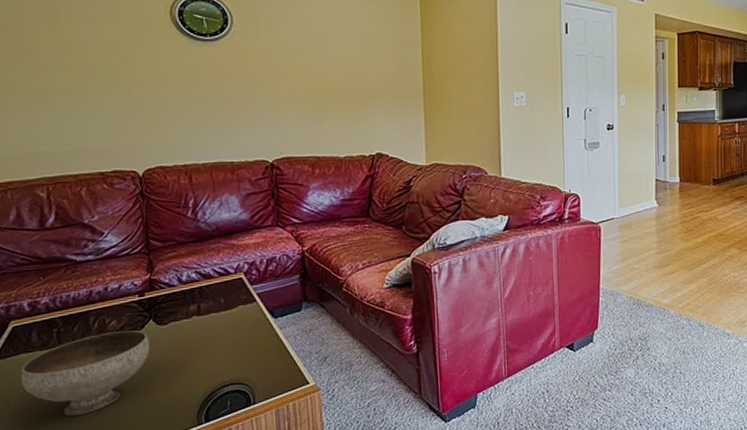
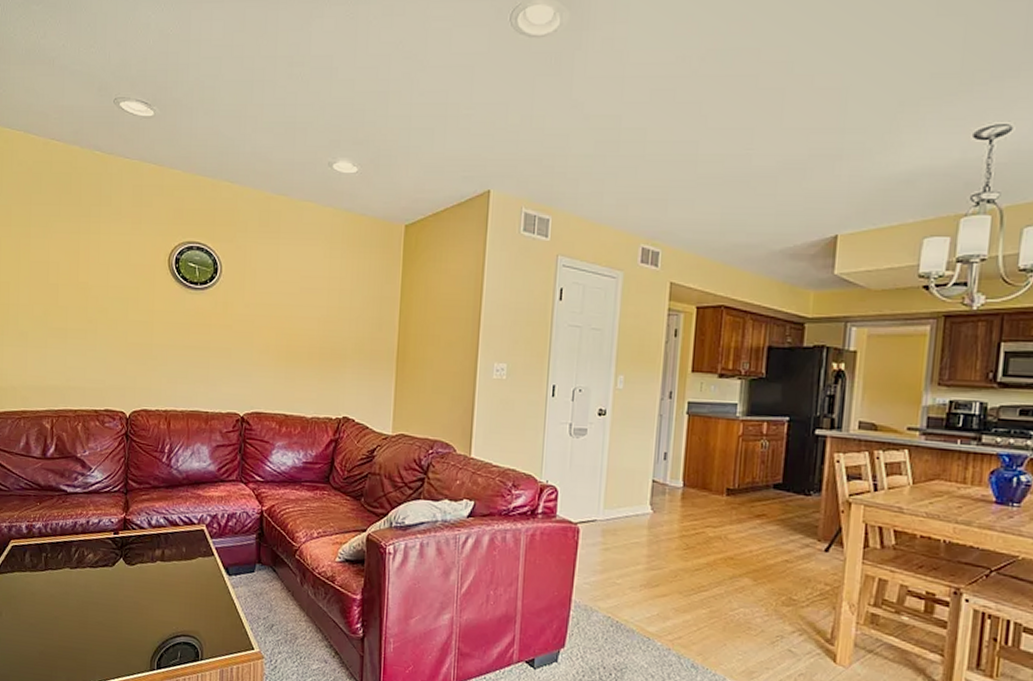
bowl: present [20,330,150,416] -> none [13,564,118,639]

